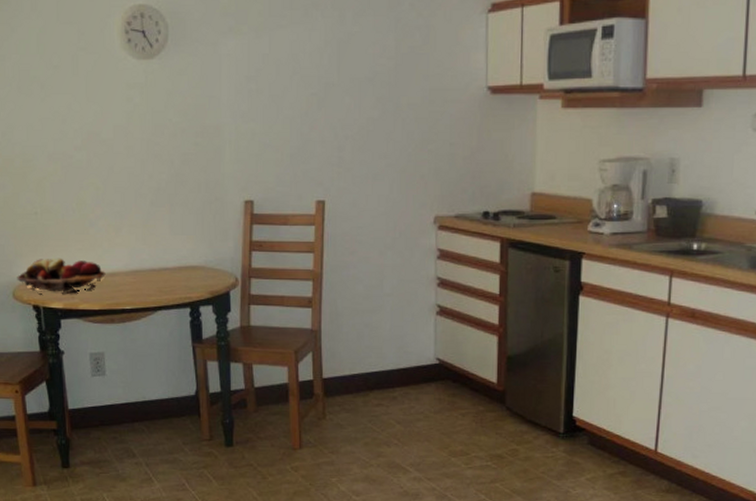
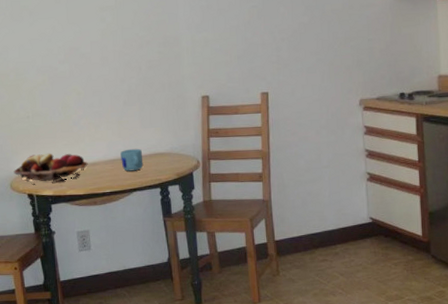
mug: none [145,259,171,286] -> present [120,148,144,172]

